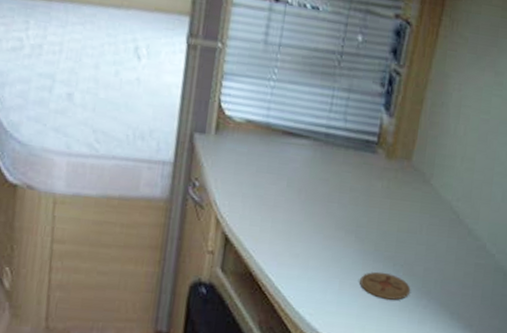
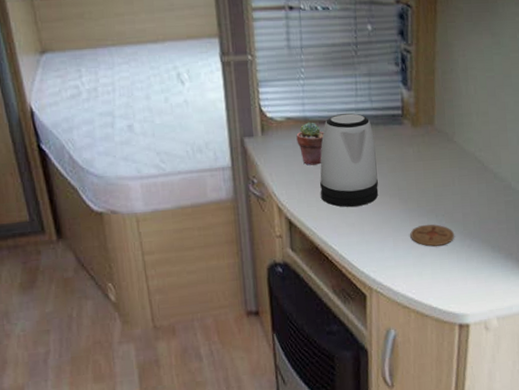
potted succulent: none [253,129,286,180] -> present [296,122,324,166]
kettle: none [267,127,341,236] -> present [320,113,379,207]

